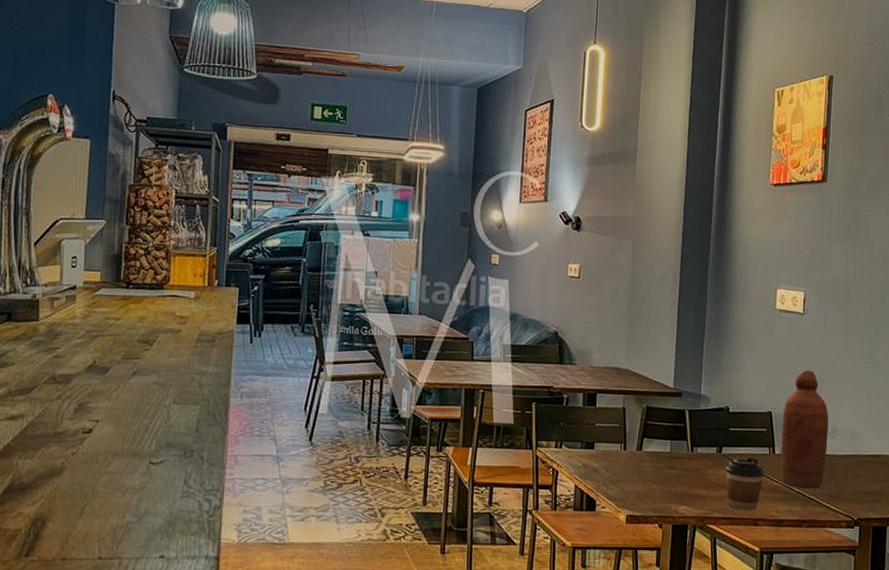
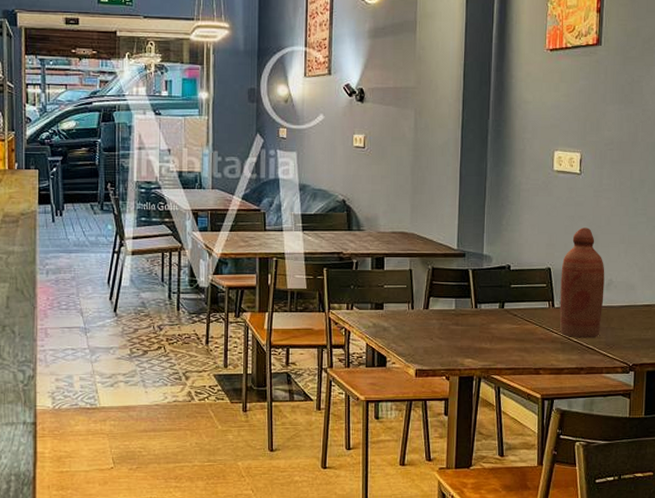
coffee cup: present [726,456,764,510] -> none [508,311,544,360]

